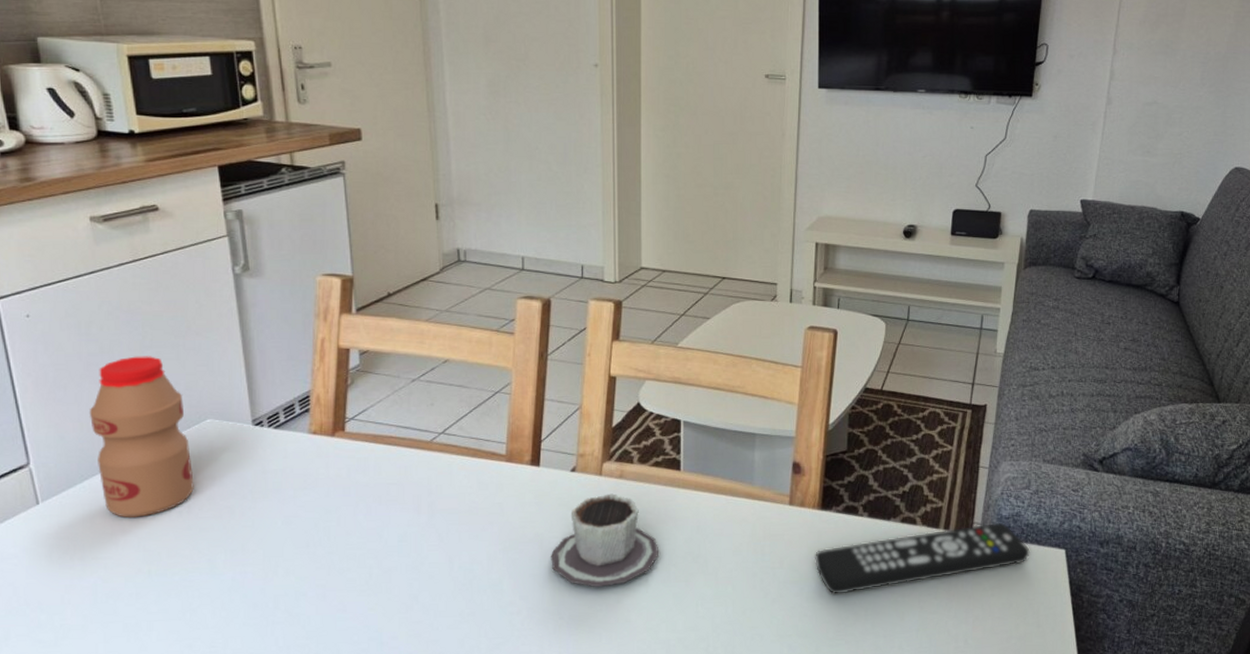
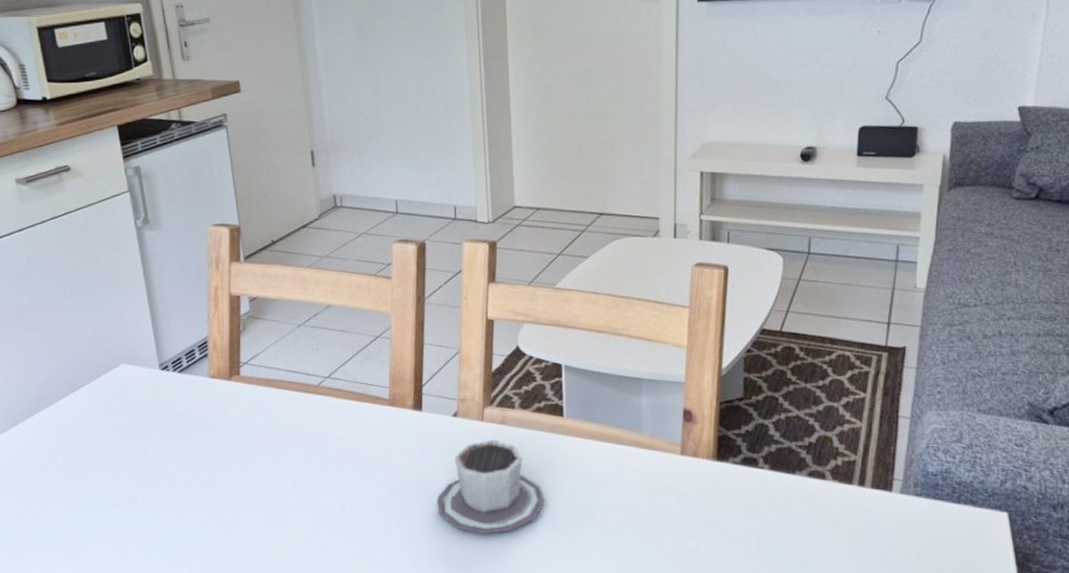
bottle: present [89,356,194,518] -> none [25,306,114,454]
remote control: present [815,522,1030,594] -> none [711,479,964,552]

